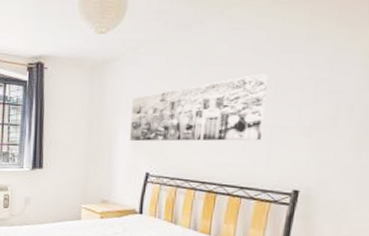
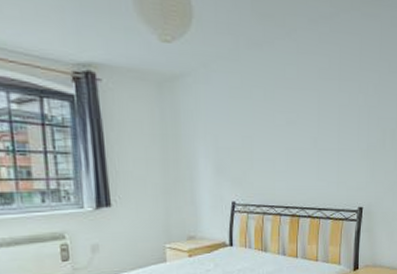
wall art: present [130,73,268,142] -> none [210,99,332,169]

